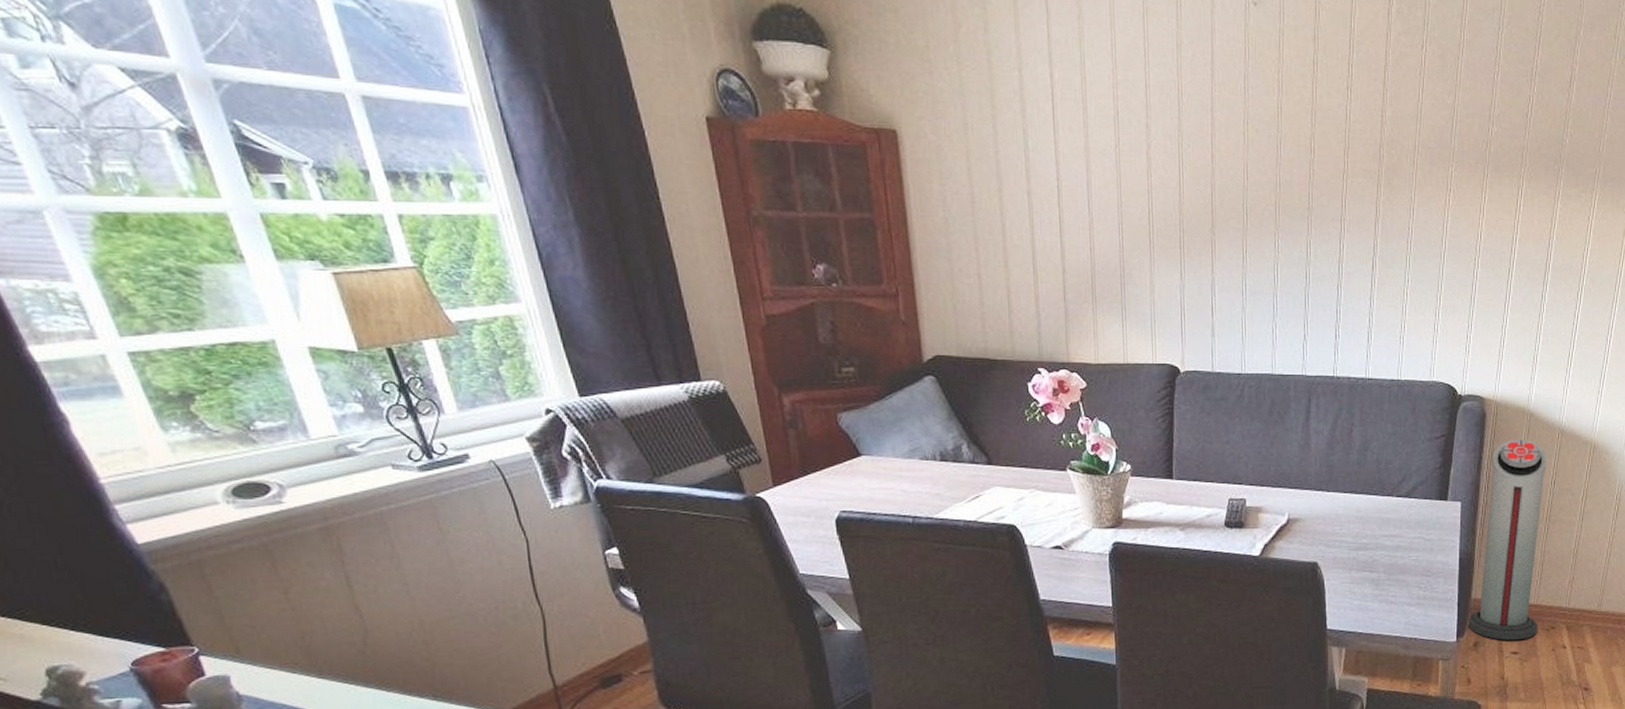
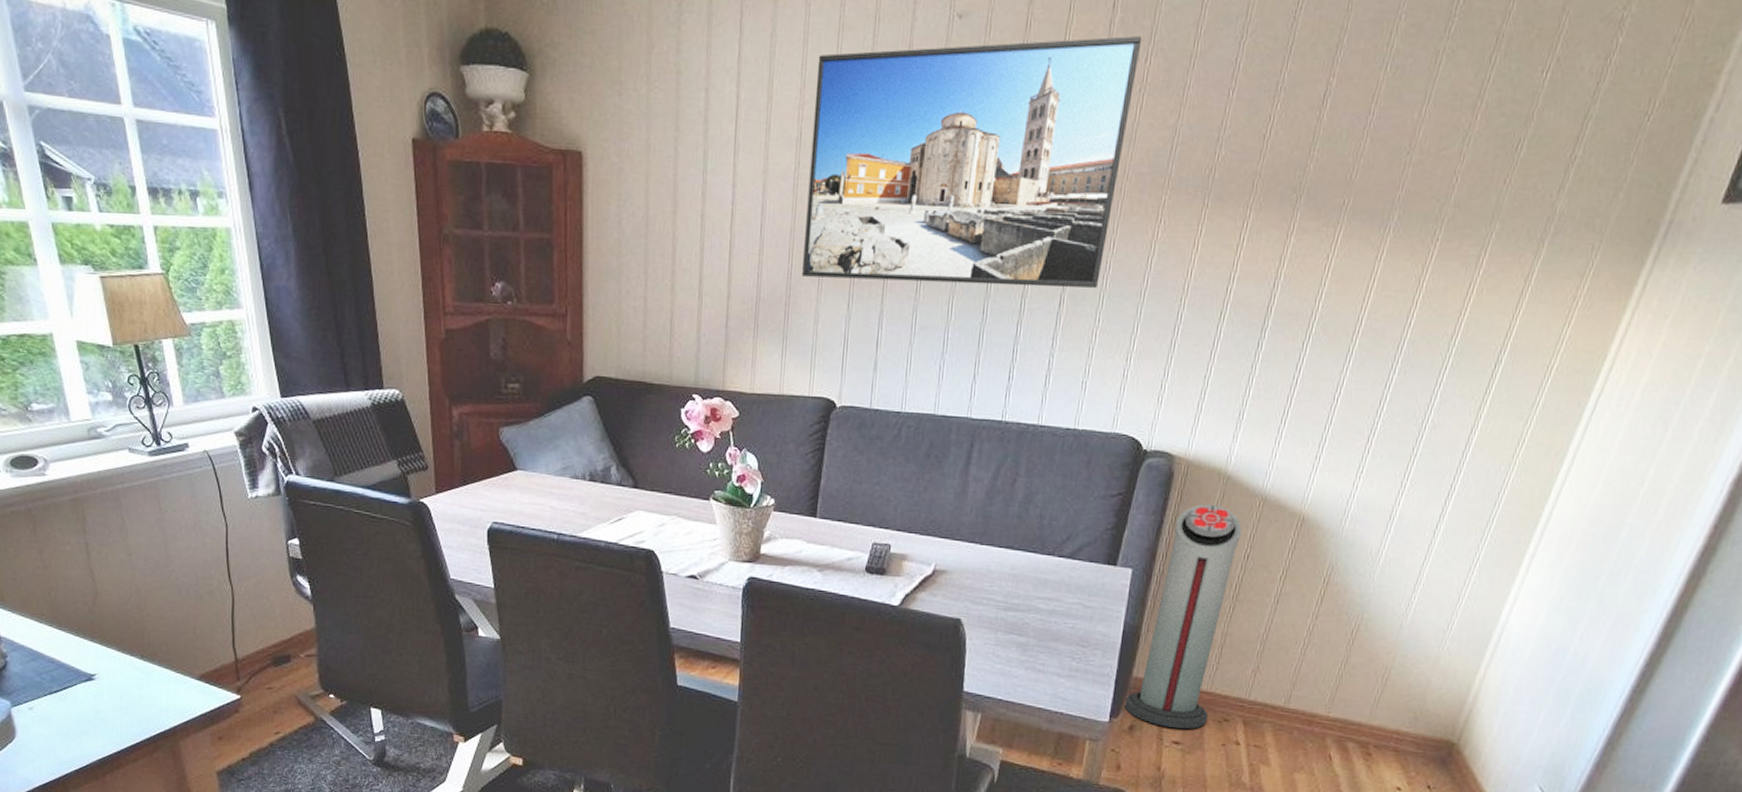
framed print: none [1126,25,1417,252] -> present [802,36,1142,288]

